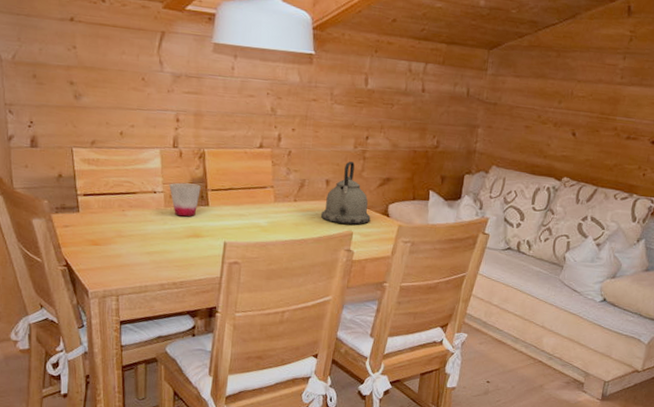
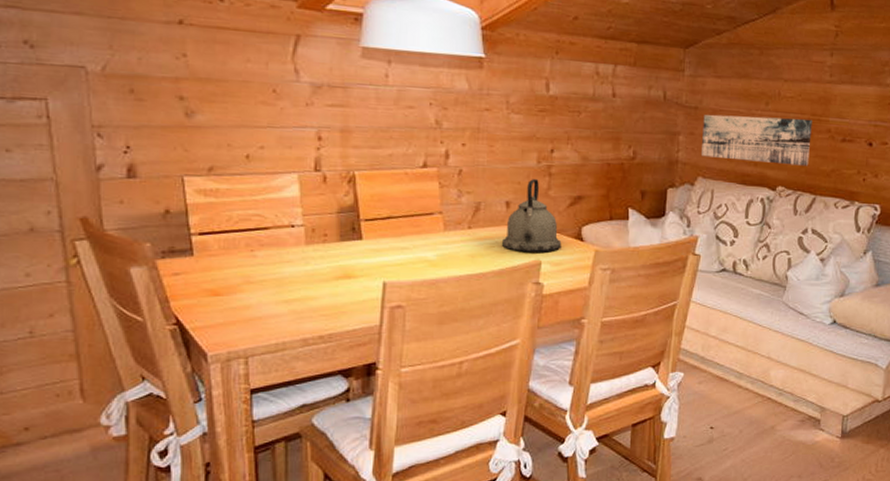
cup: present [169,182,201,217] -> none [311,213,351,254]
wall art: none [497,110,601,160] -> present [701,114,812,166]

